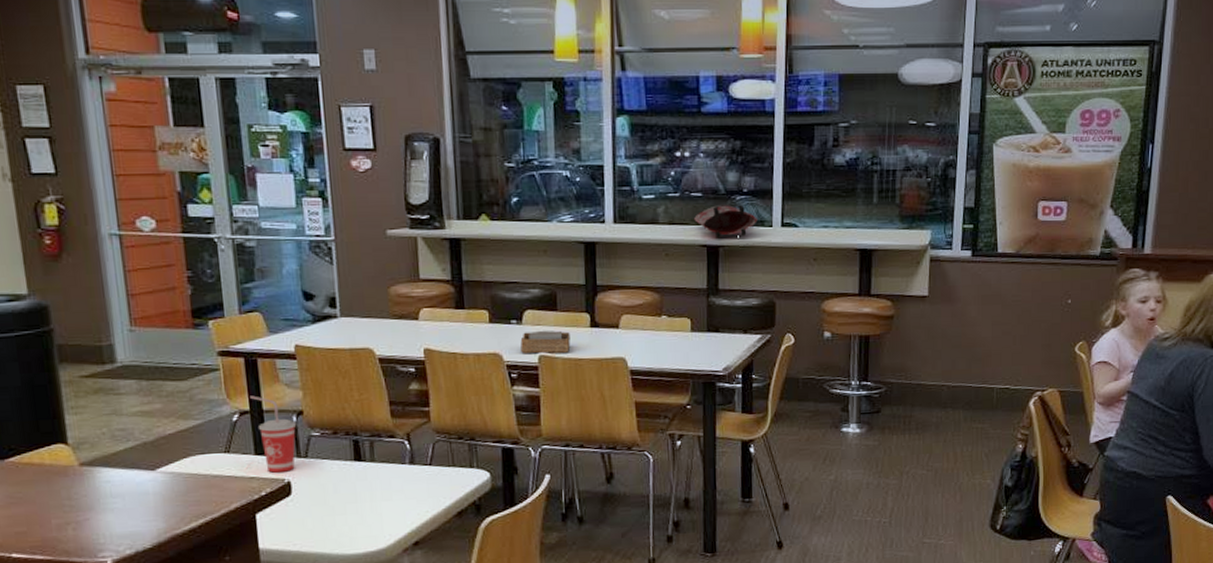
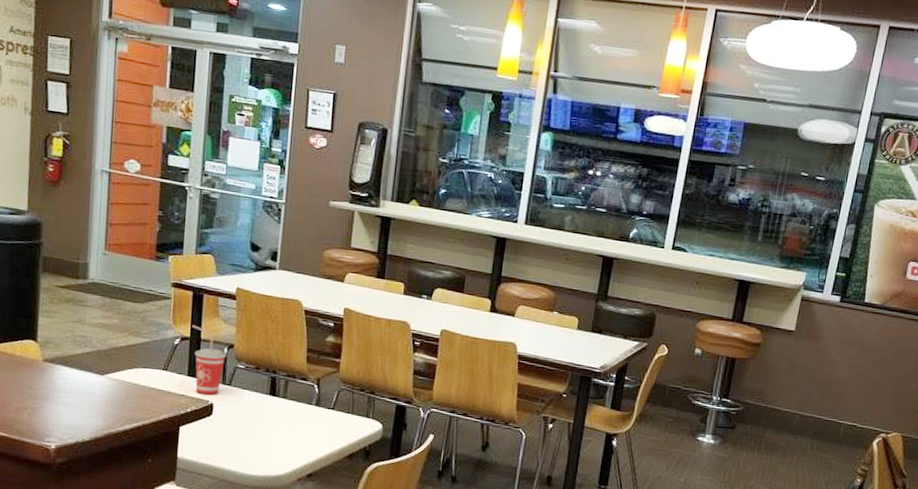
napkin holder: present [520,330,571,354] -> none [426,307,471,332]
bag: present [693,204,758,239] -> none [595,222,652,253]

